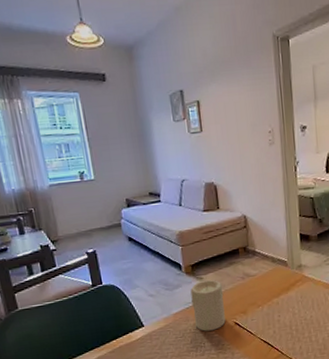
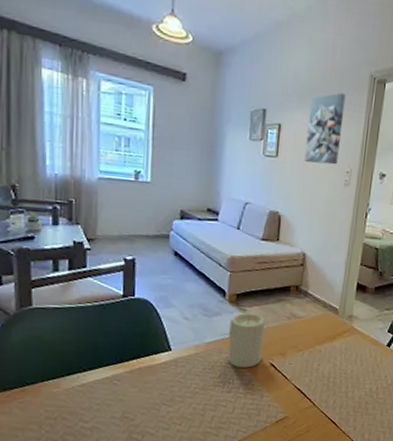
wall art: none [221,58,259,130] -> present [304,93,346,165]

